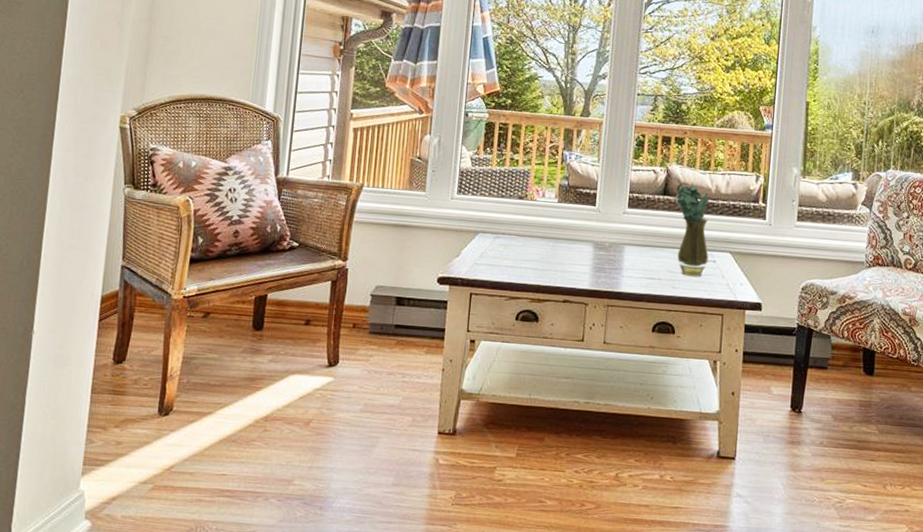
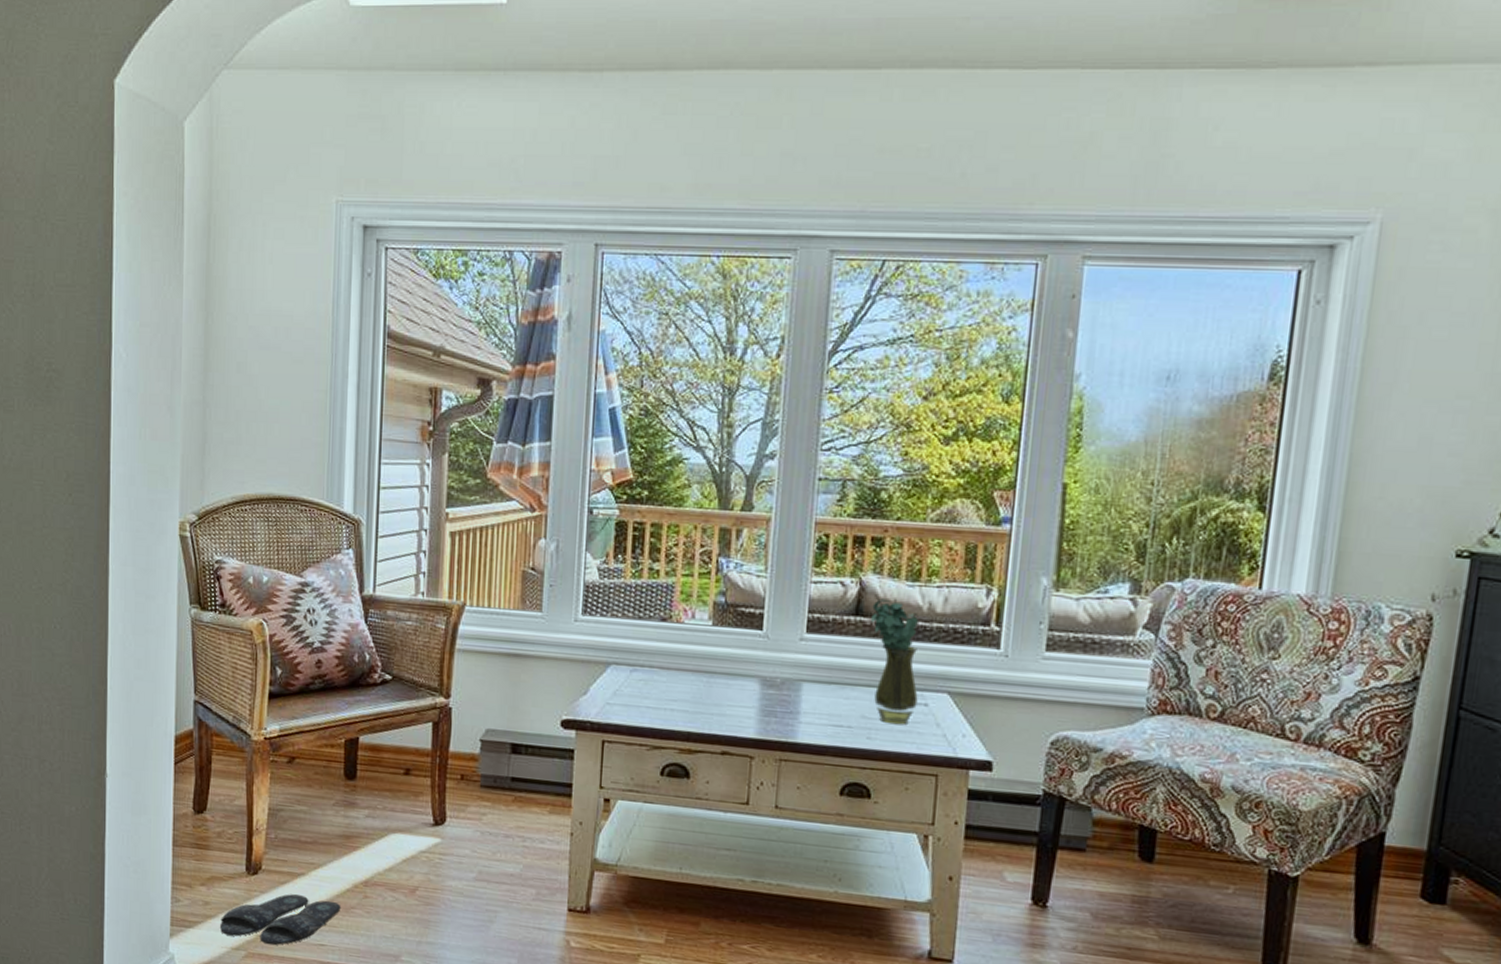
slippers: none [130,431,243,478] -> present [220,894,341,946]

